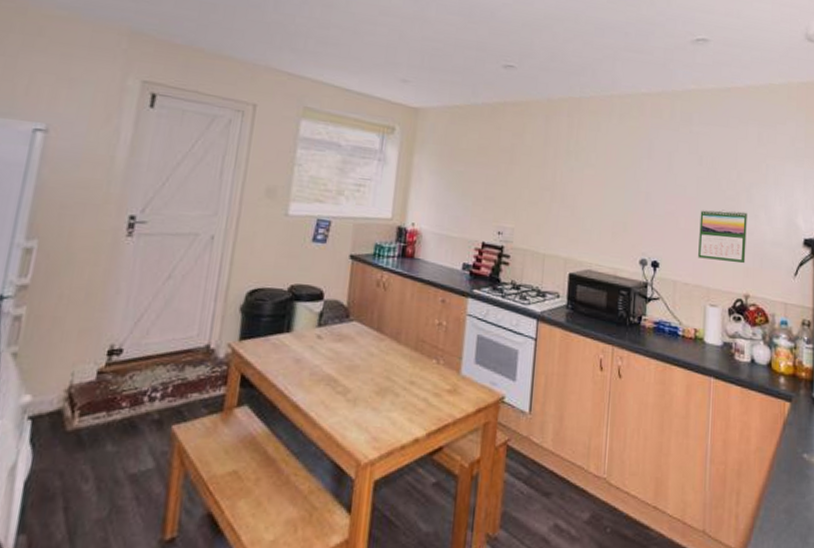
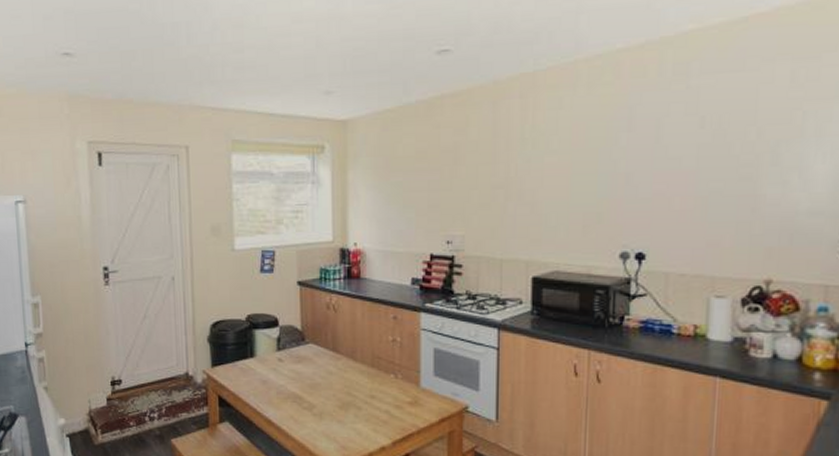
calendar: present [698,209,747,264] -> none [699,178,772,244]

